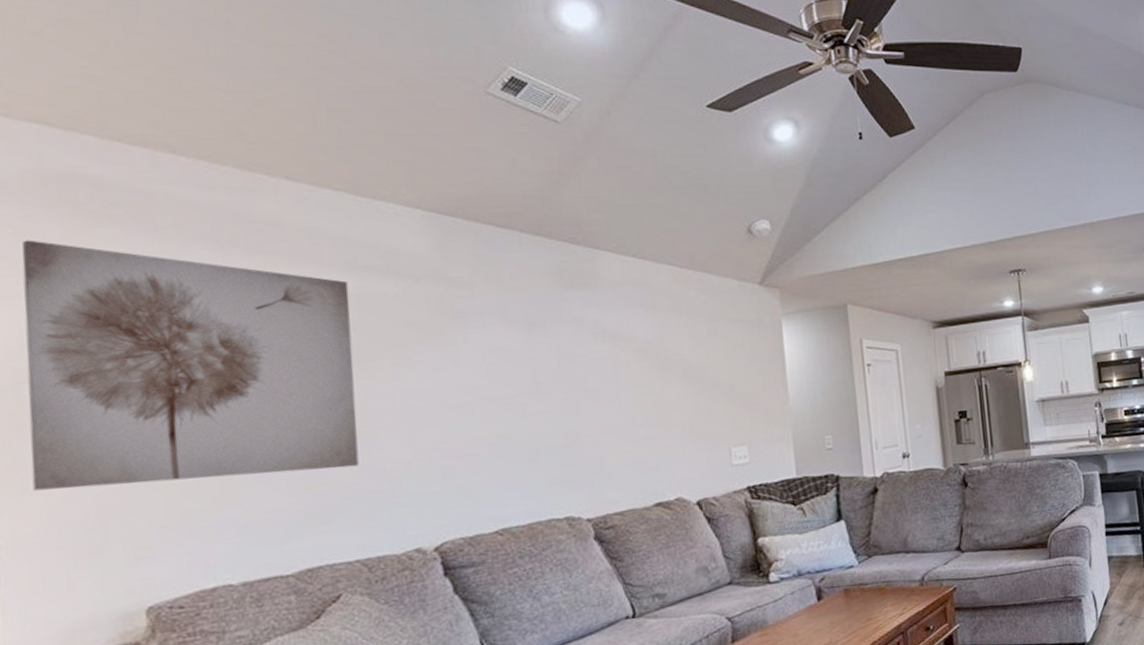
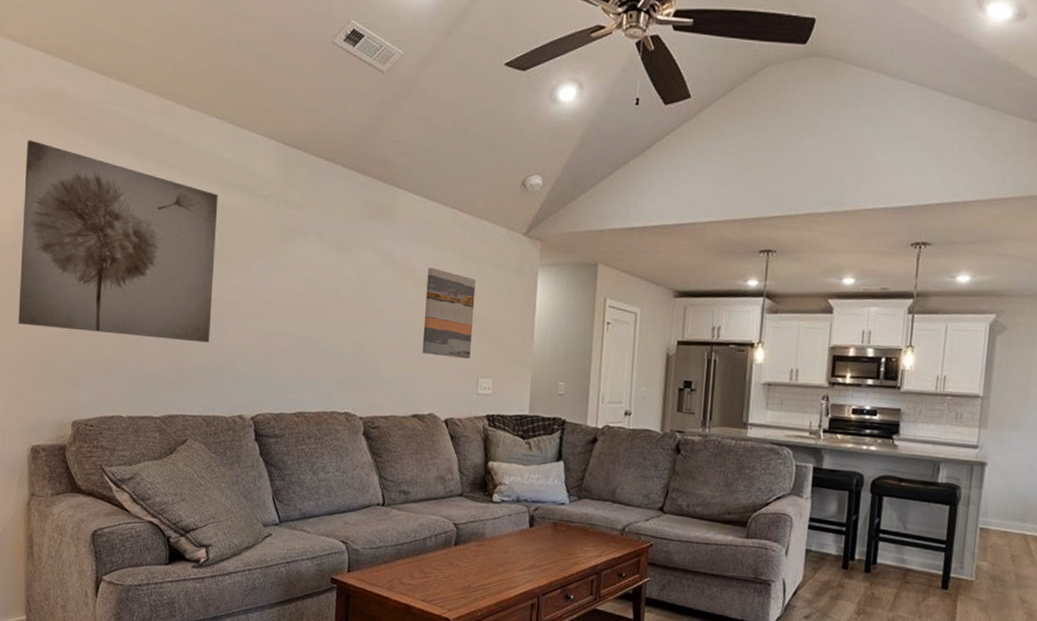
wall art: none [649,333,717,432] -> present [422,268,476,358]

